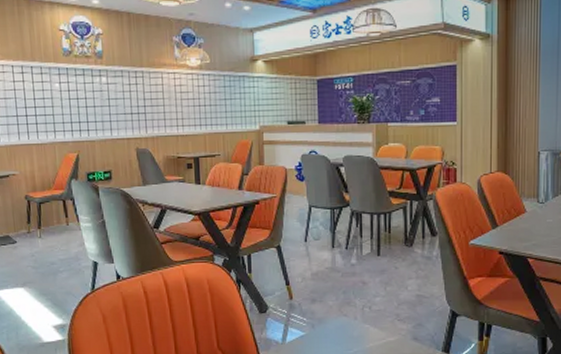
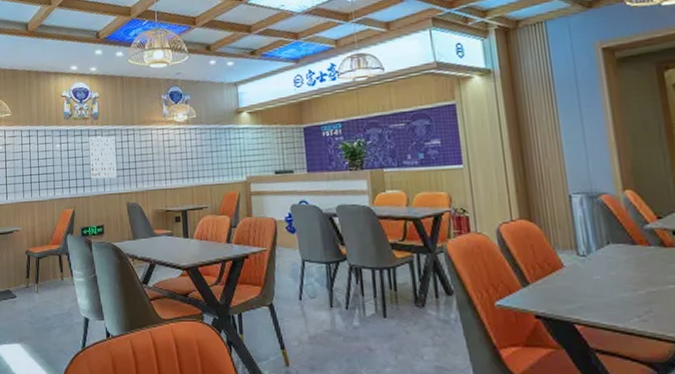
wall art: none [92,76,125,123] -> present [88,136,117,179]

